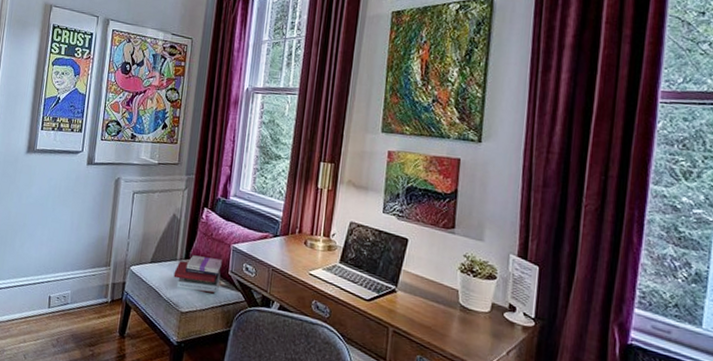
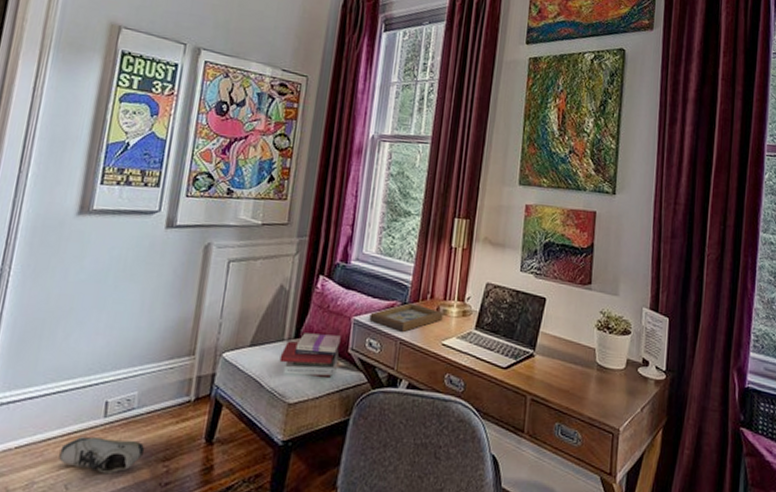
shoe: none [19,320,77,351] -> present [59,437,145,474]
picture frame: none [245,235,311,261] -> present [369,303,443,332]

